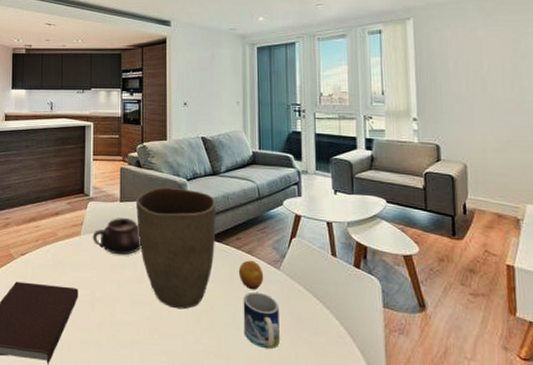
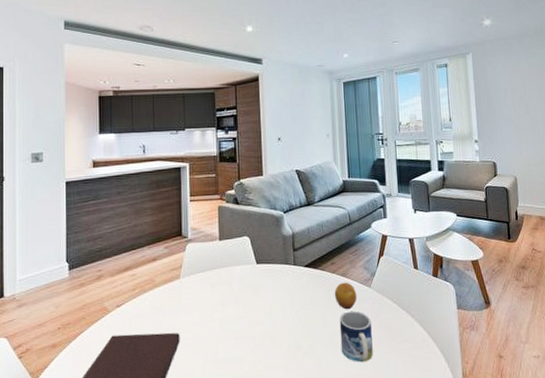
teapot: present [92,218,142,255] -> none [192,256,242,294]
vase: present [136,187,216,310] -> none [235,221,313,338]

